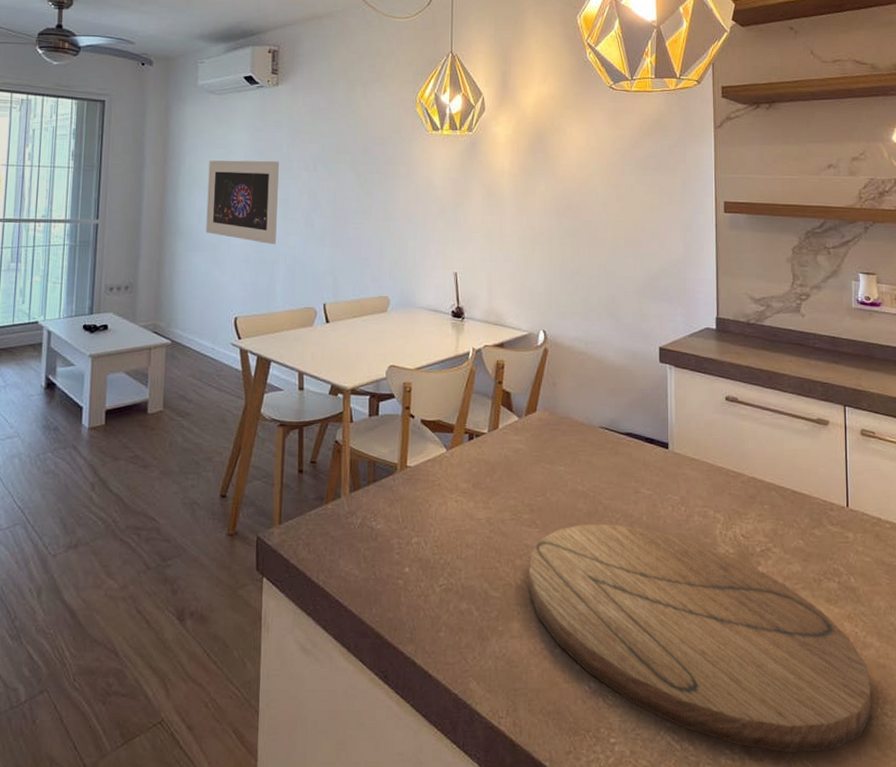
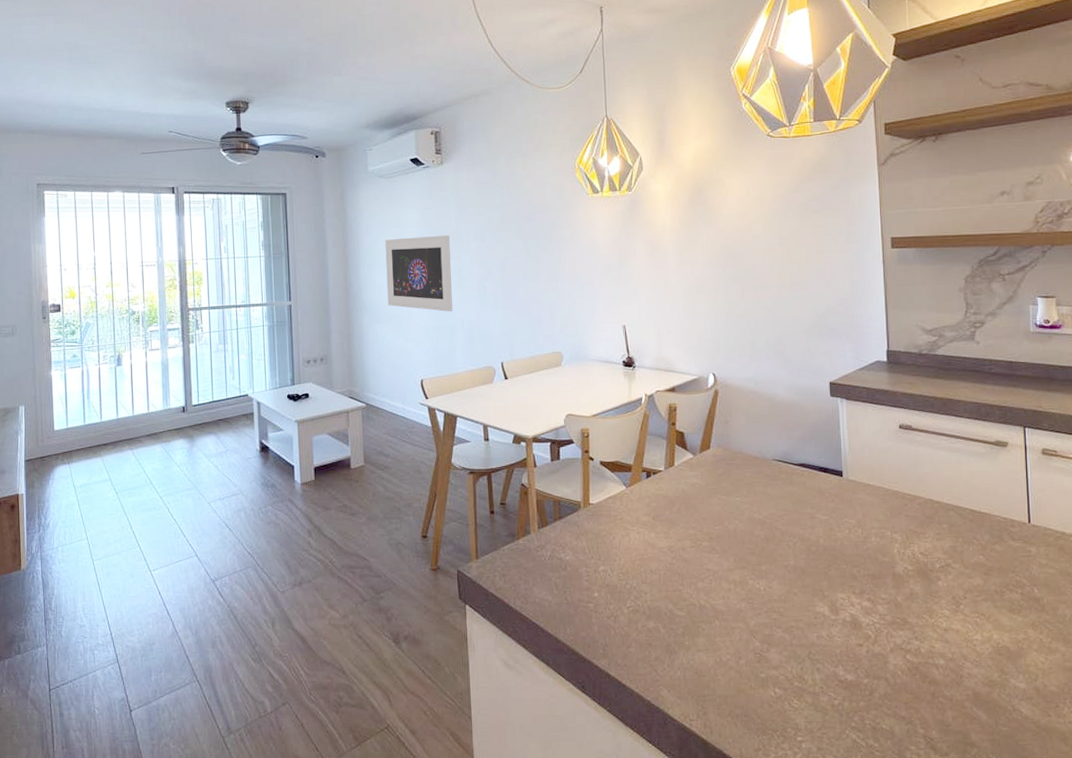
cutting board: present [529,523,872,753] -> none [711,547,1059,748]

